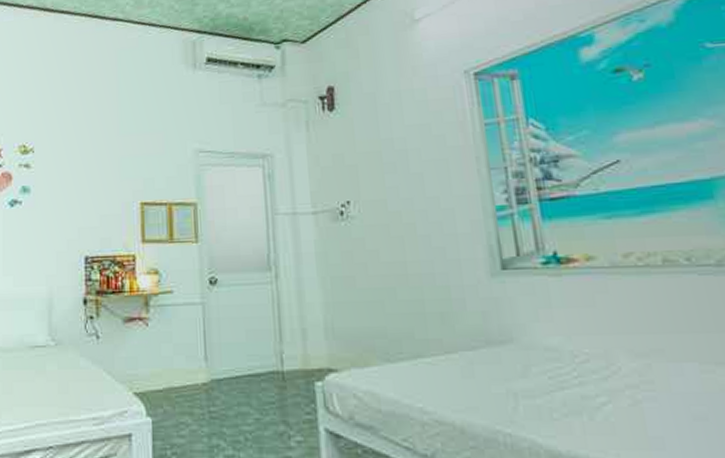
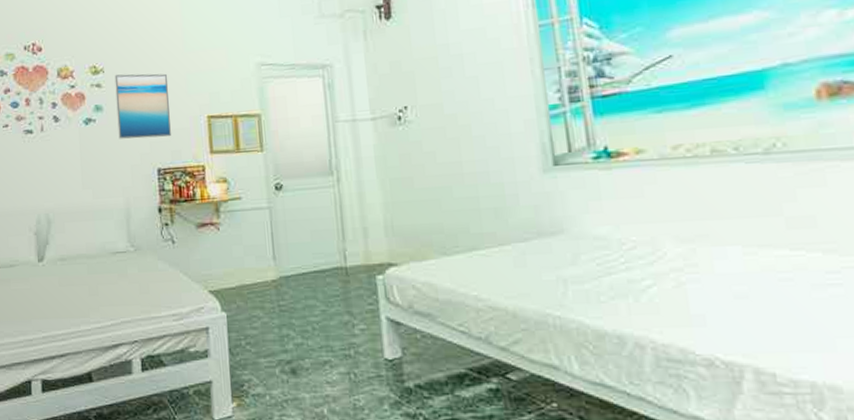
wall art: none [45,155,102,224] -> present [114,73,171,139]

